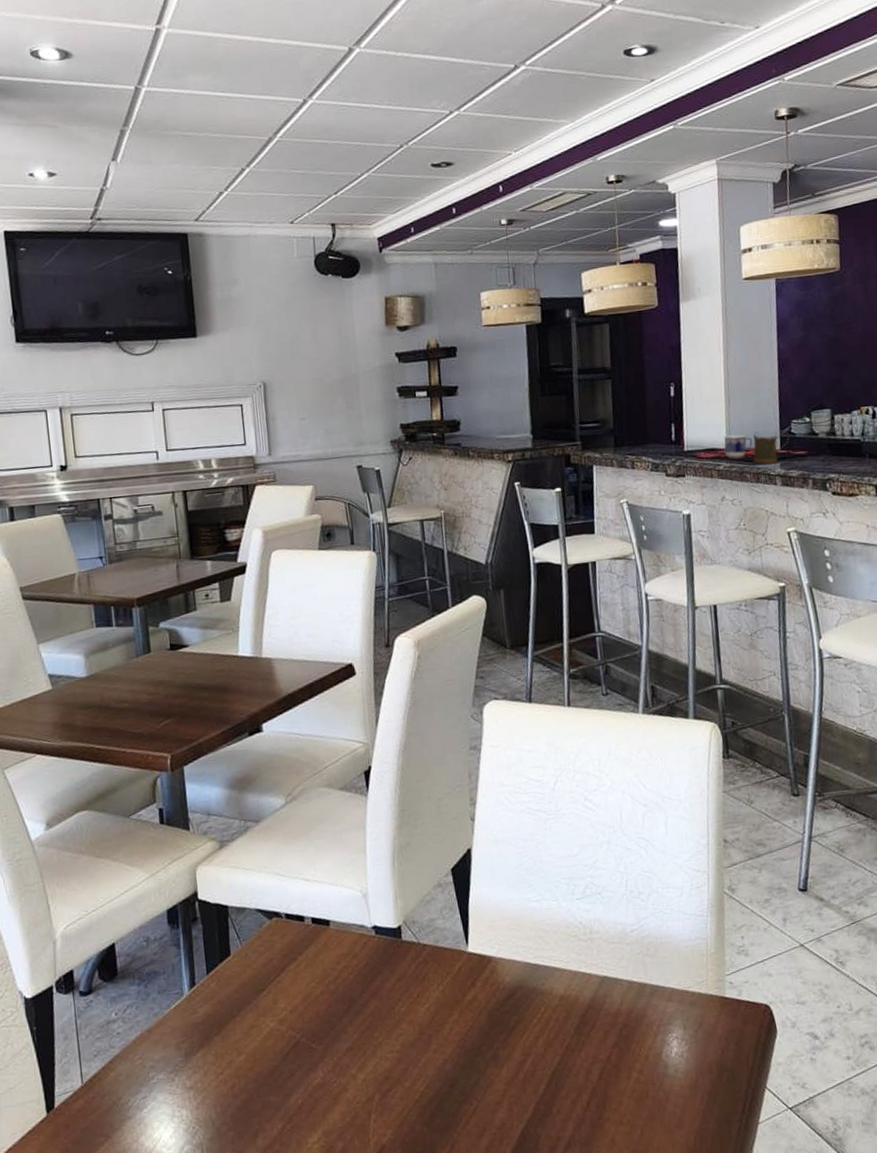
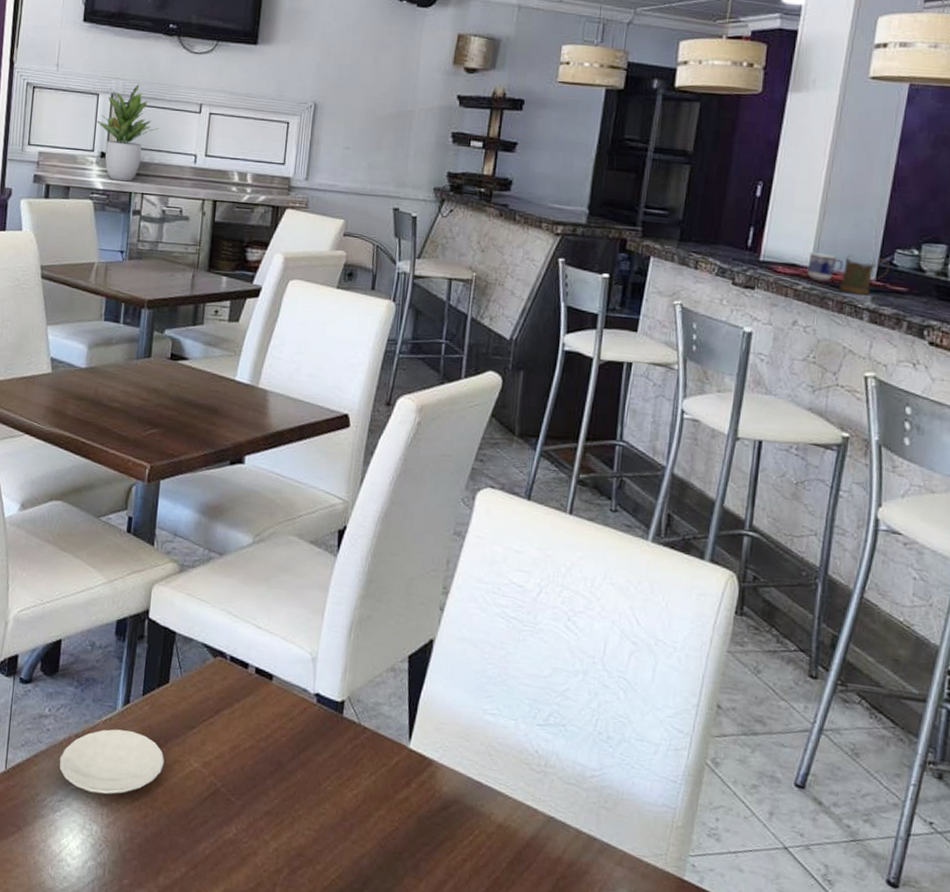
potted plant: none [49,394,115,491] -> present [97,84,159,182]
saucer: none [135,1010,242,1081] -> present [58,729,165,795]

